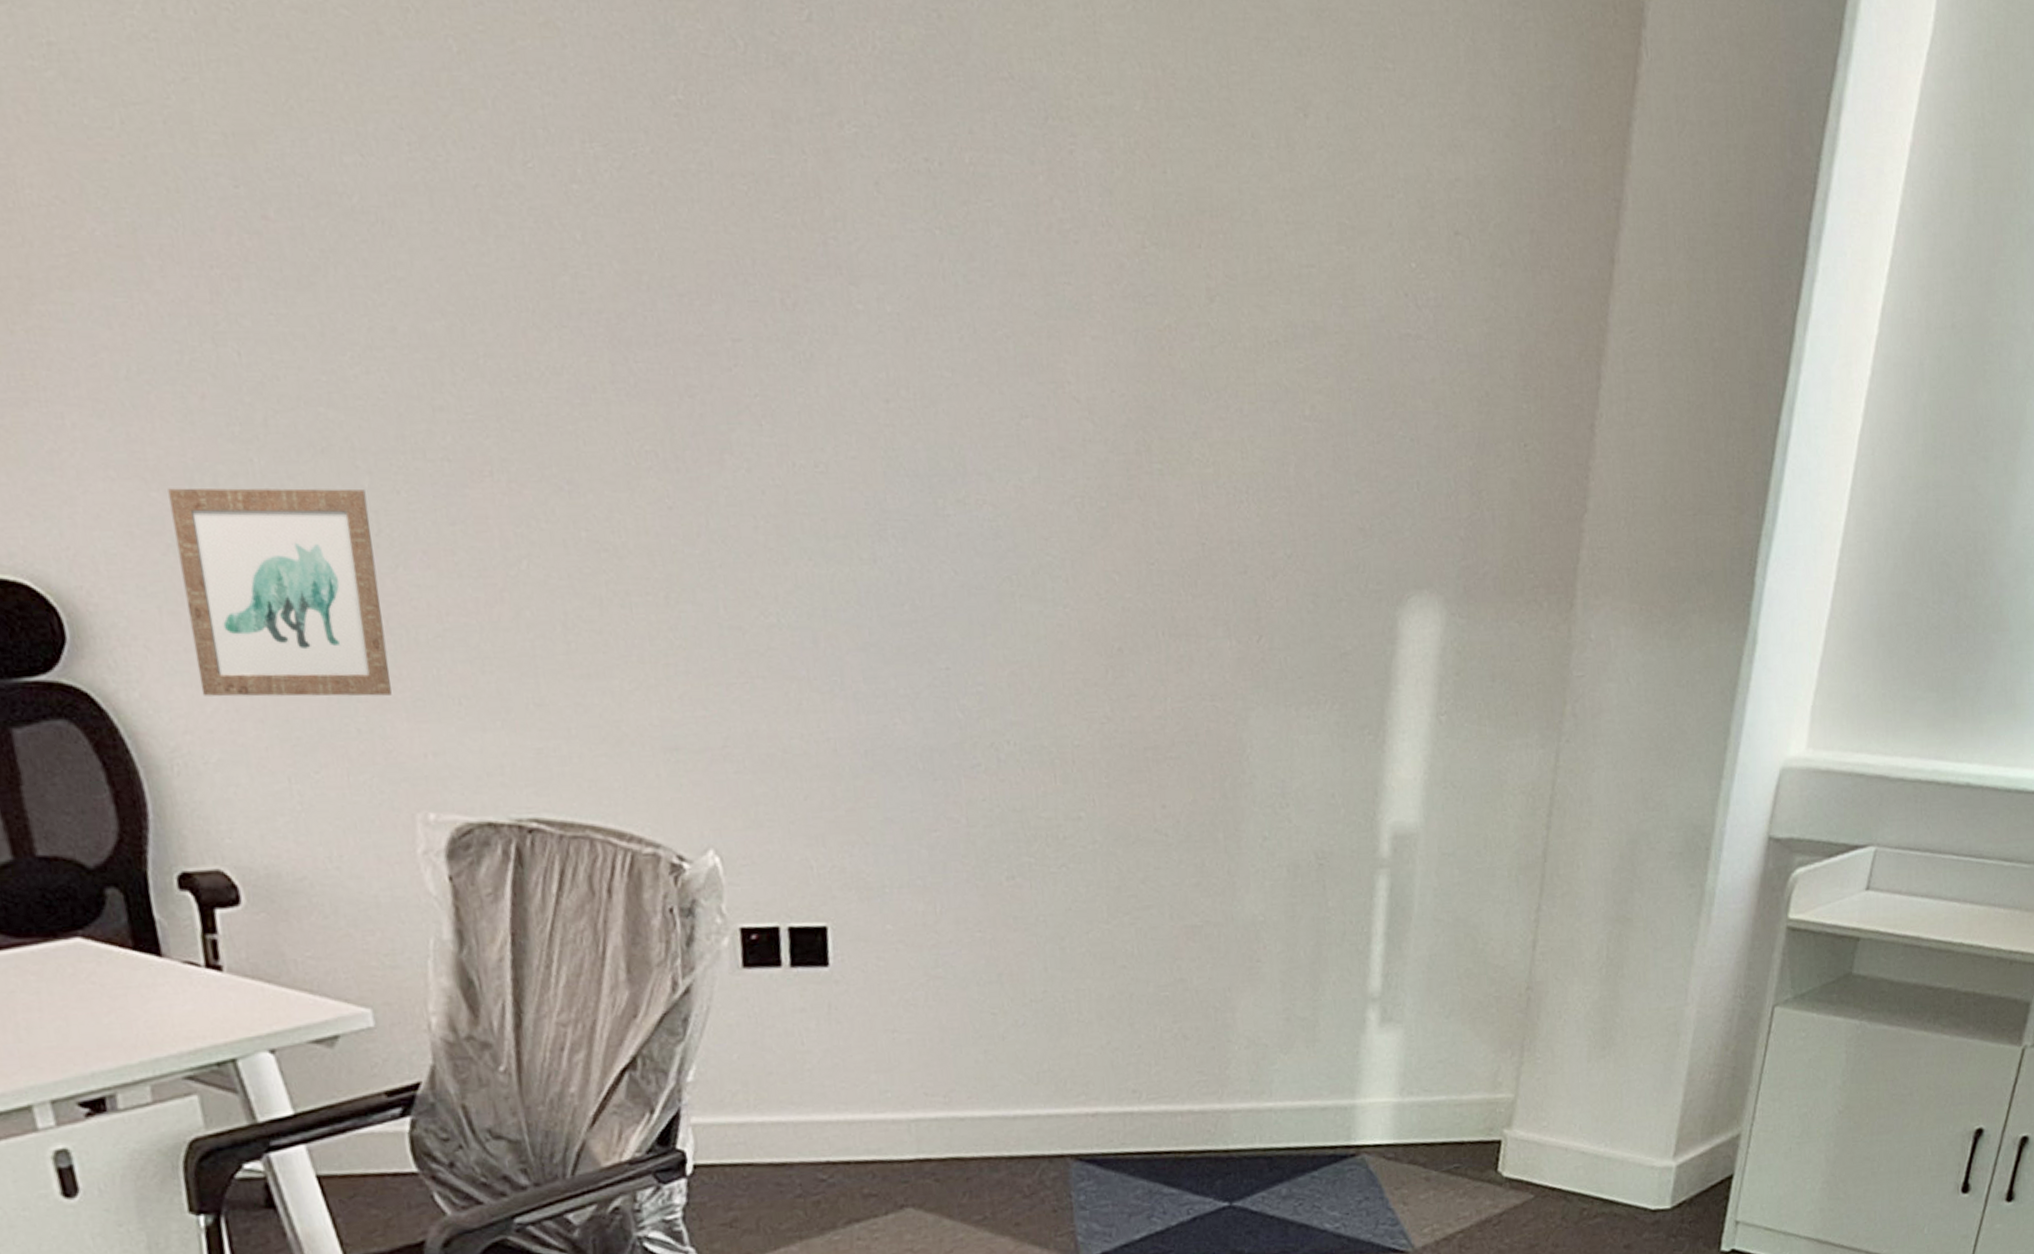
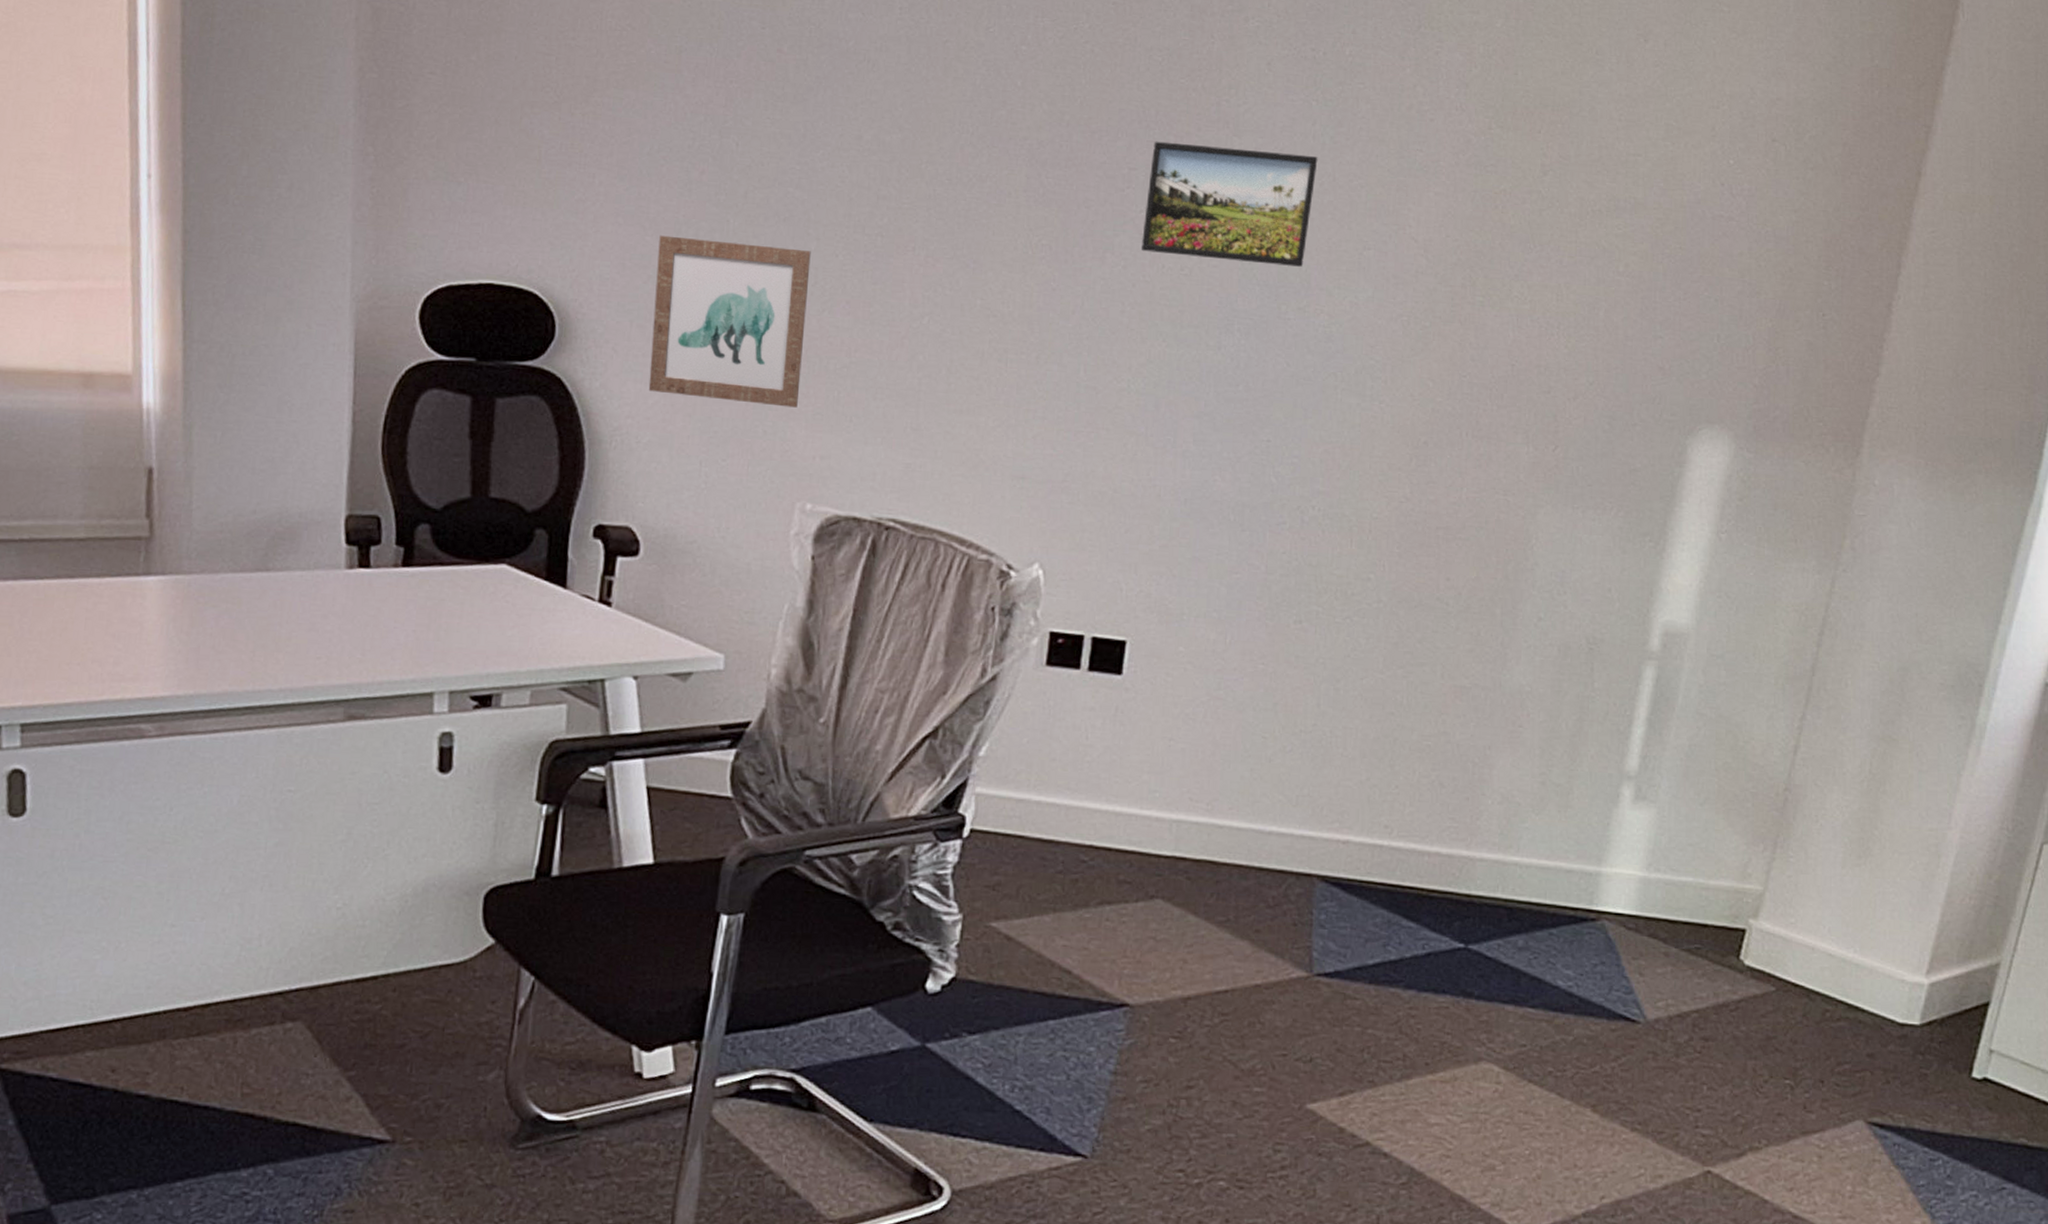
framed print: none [756,300,955,449] -> present [1140,141,1318,267]

